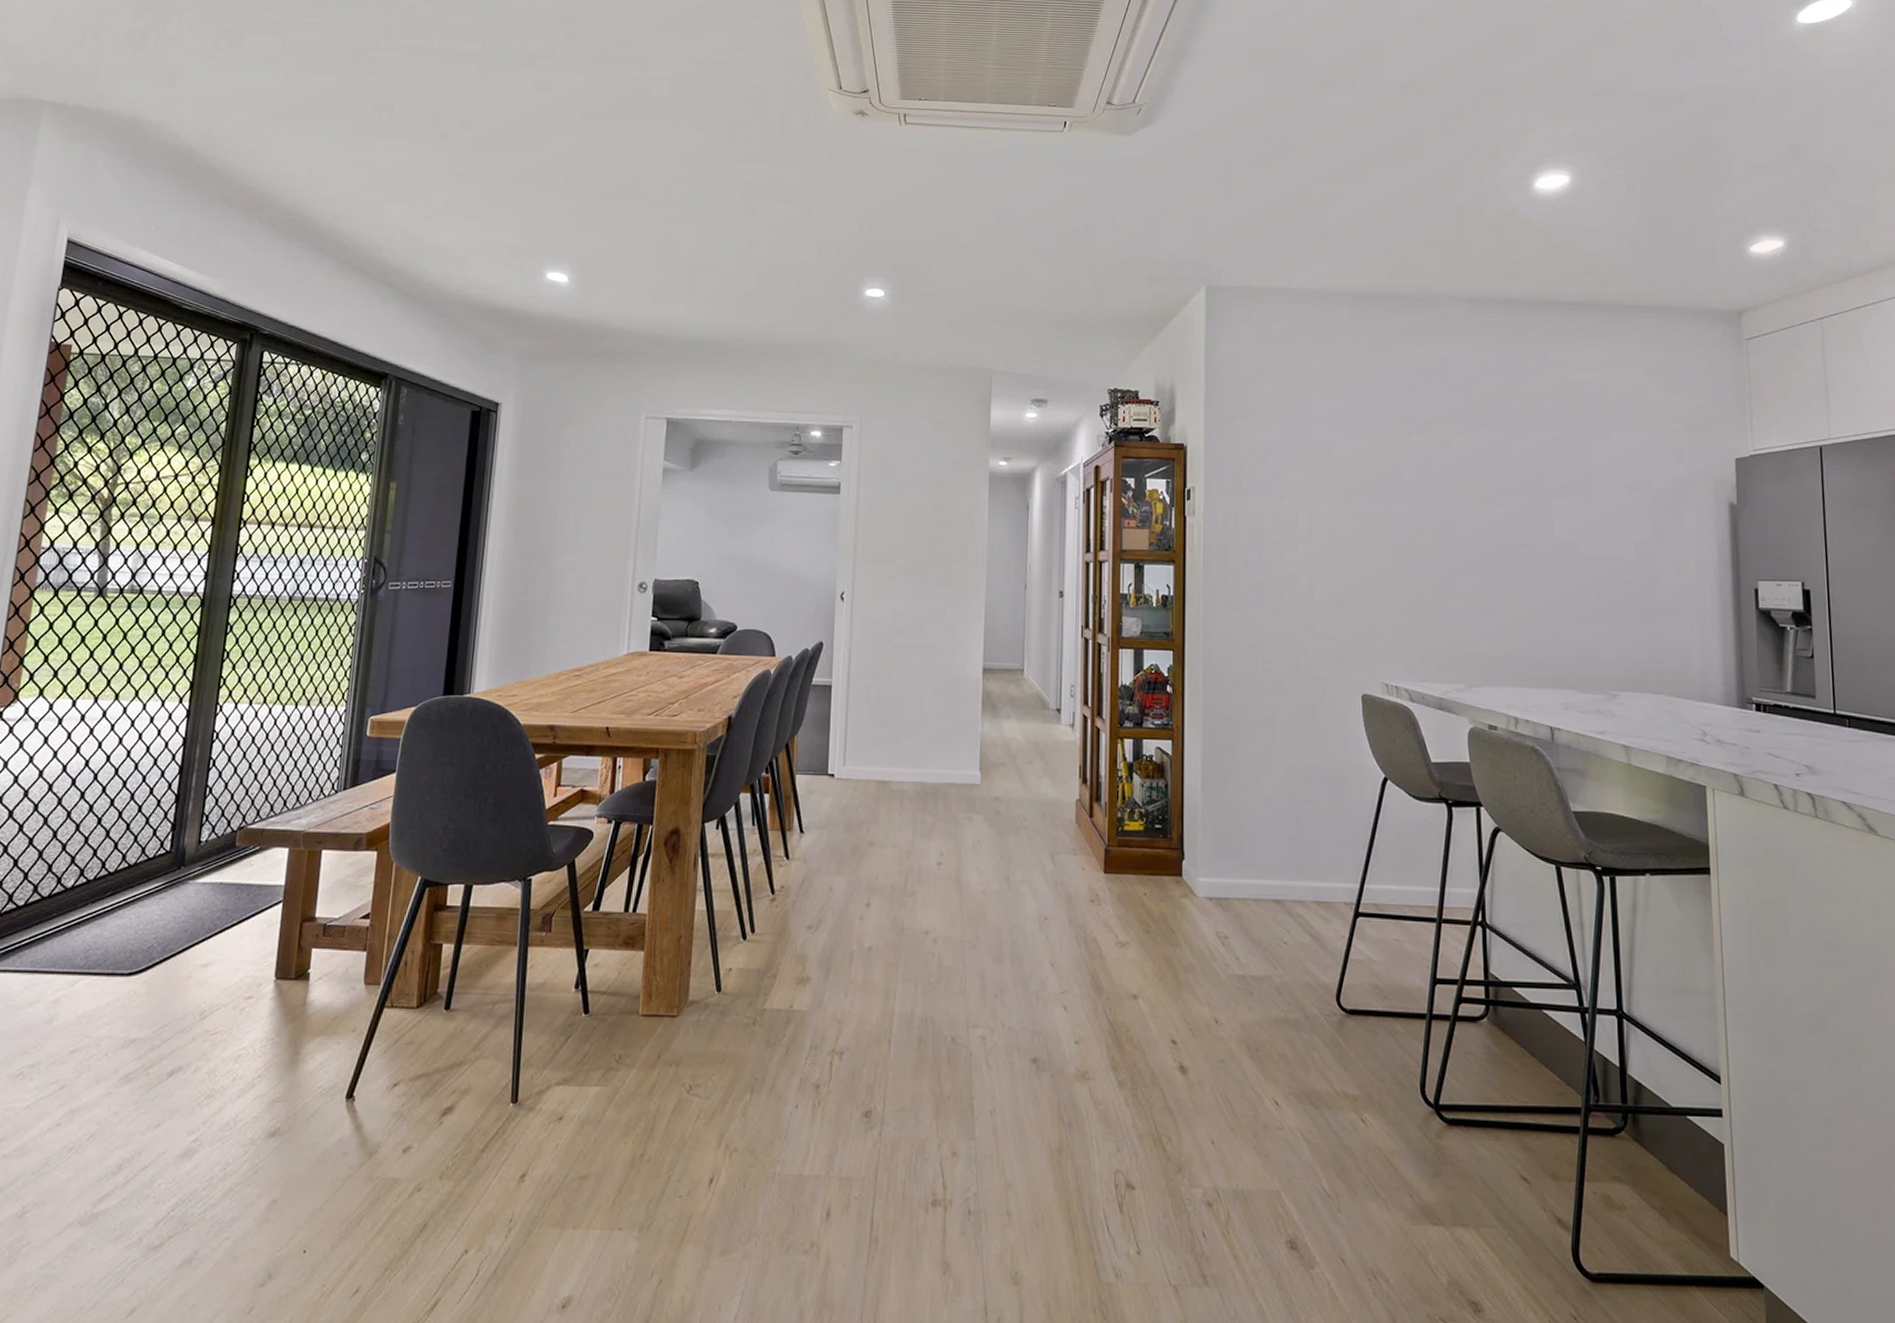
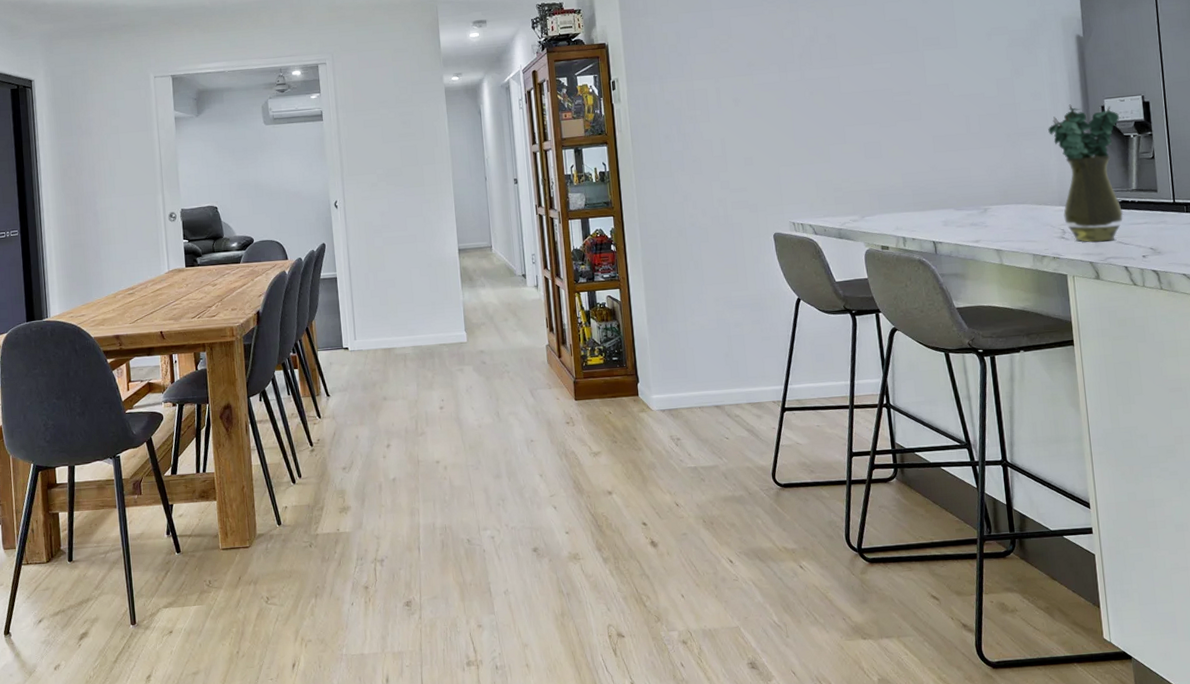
vase: none [1692,582,1776,751] -> present [1048,104,1123,242]

